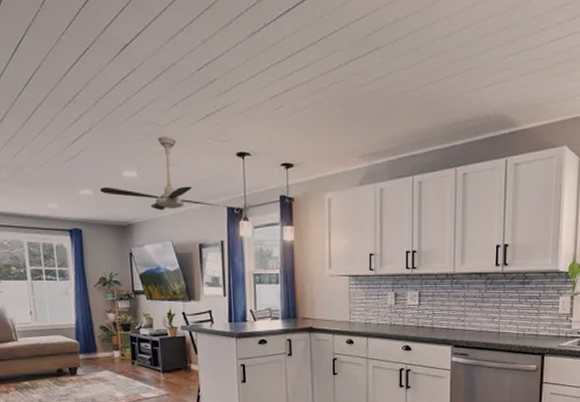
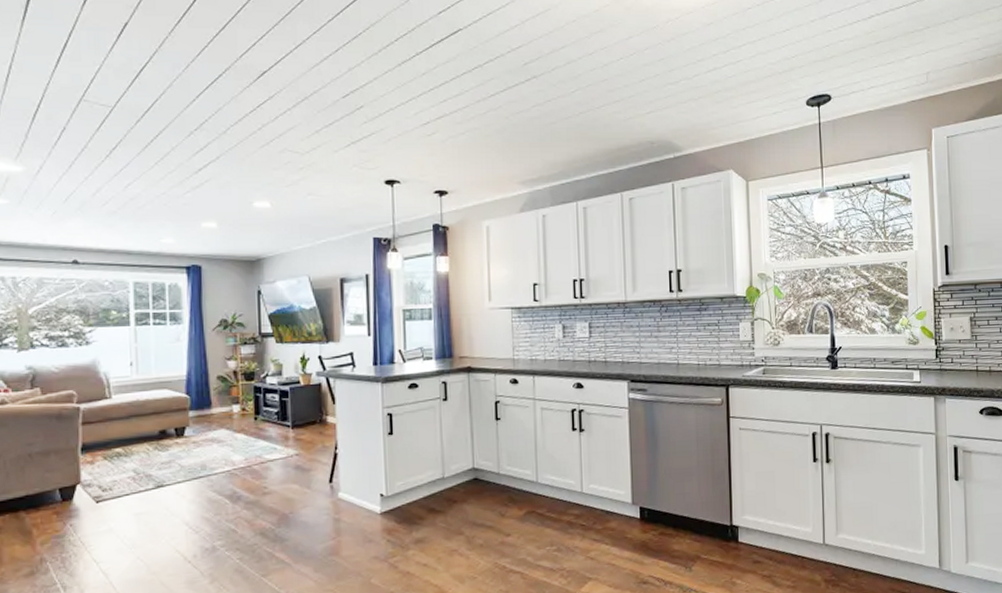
ceiling fan: present [99,136,229,211] -> none [225,164,376,244]

